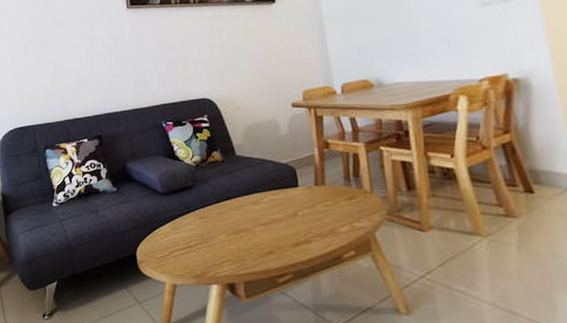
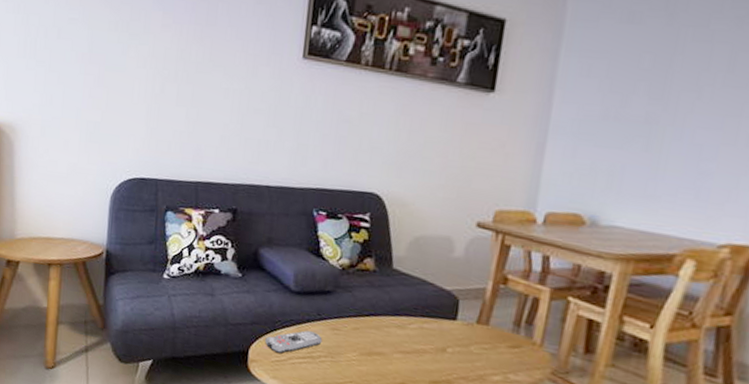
remote control: none [148,224,195,250] -> present [265,330,323,354]

